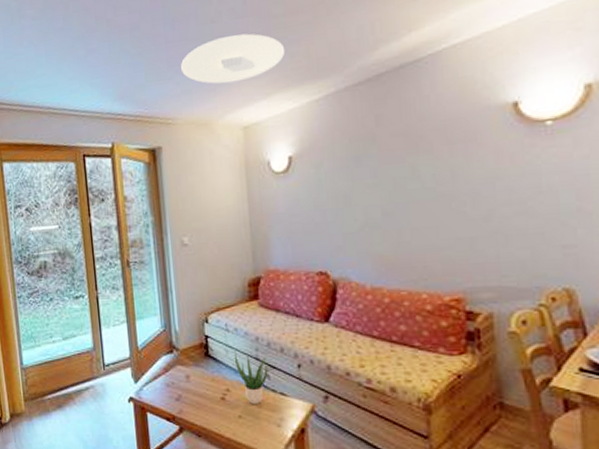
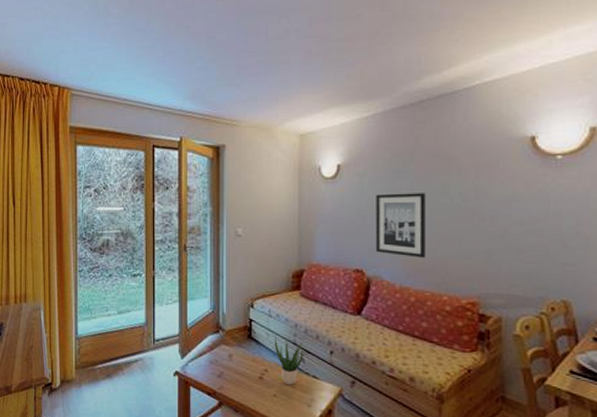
ceiling light: present [180,33,286,84] -> none [248,53,342,95]
wall art: none [335,179,398,254] -> present [375,193,426,258]

